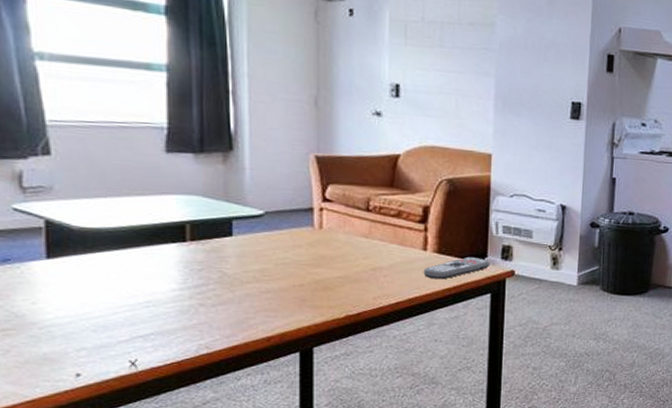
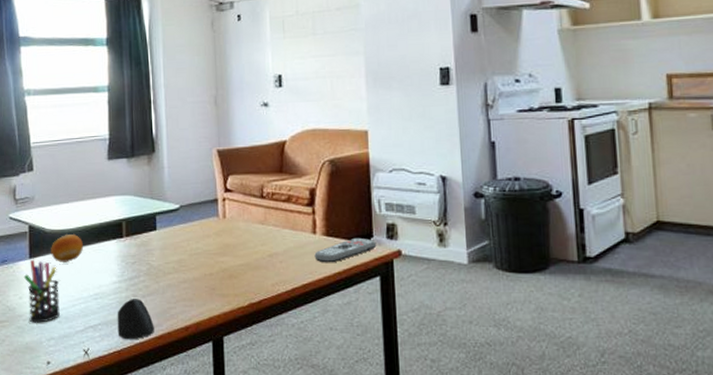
pen holder: none [37,259,94,332] -> present [23,259,60,323]
fruit: none [80,233,130,265] -> present [51,233,84,262]
computer mouse: none [176,308,227,351] -> present [117,299,154,340]

